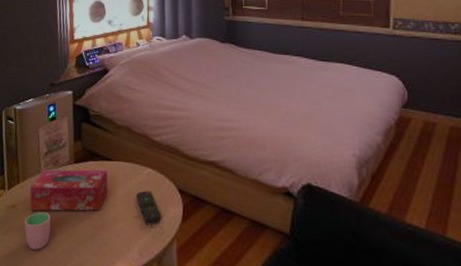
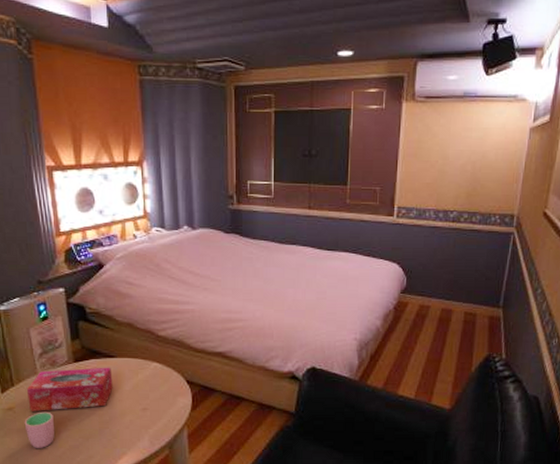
remote control: present [136,190,161,223] -> none [143,384,170,414]

